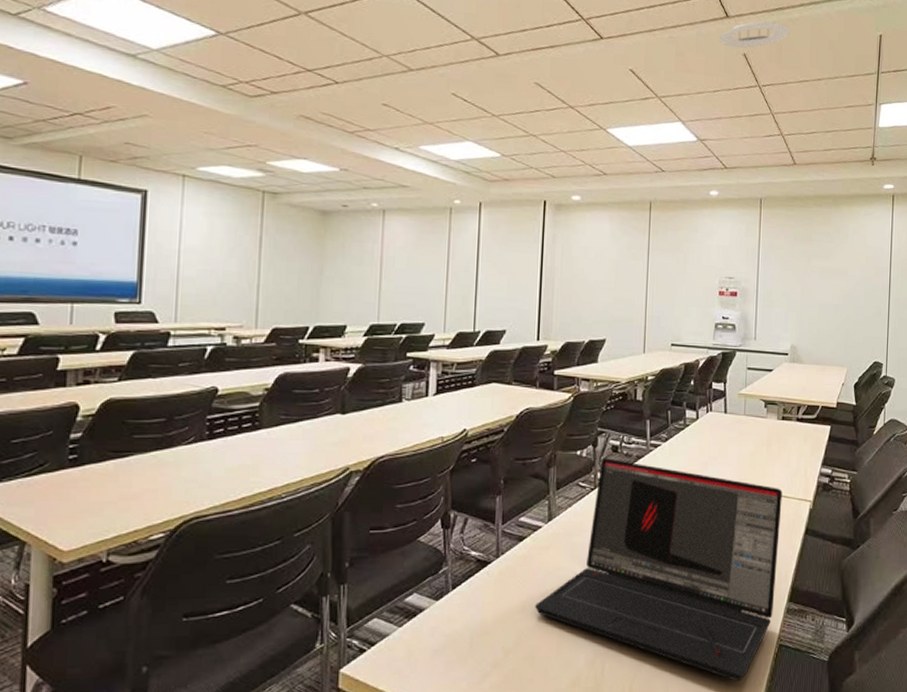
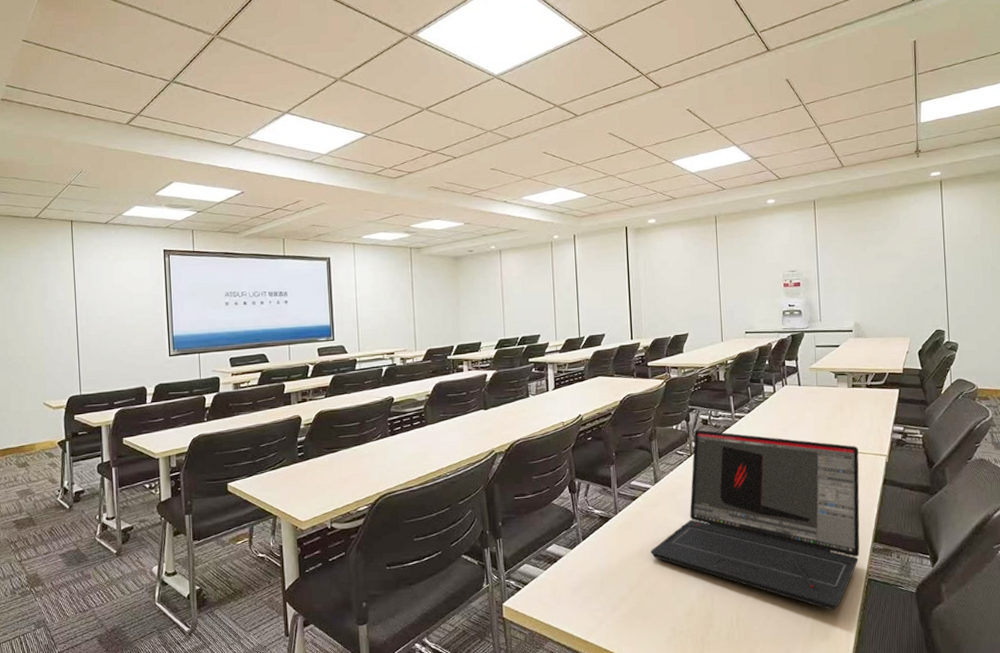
ceiling vent: present [719,20,790,49] -> none [763,47,827,76]

